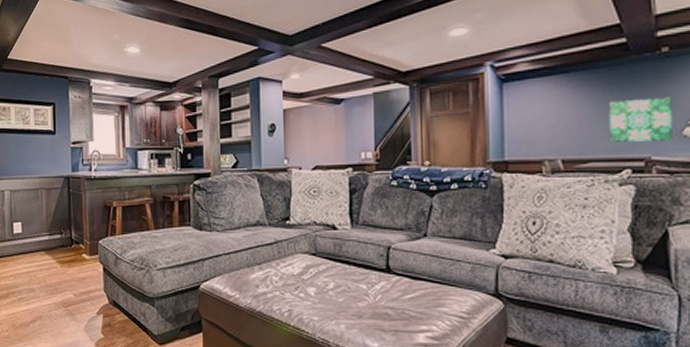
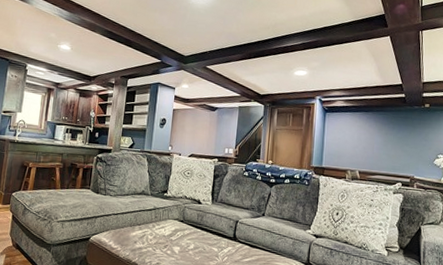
wall art: present [608,97,673,142] -> none [389,135,429,167]

